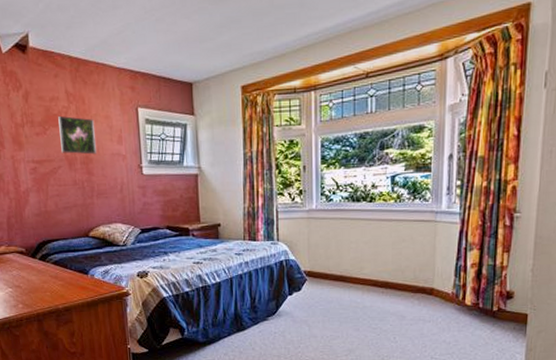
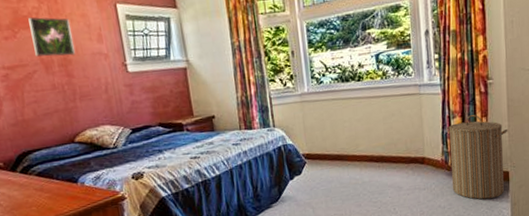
laundry hamper: none [460,249,531,340] -> present [446,115,507,200]

